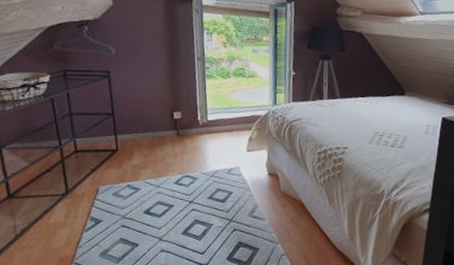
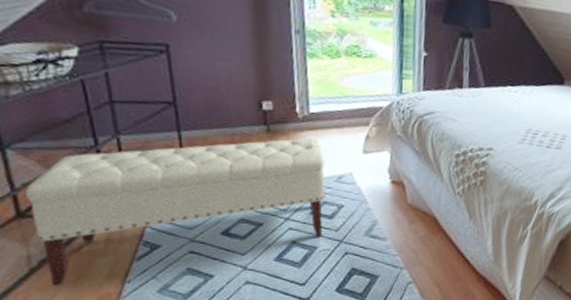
bench: none [14,139,219,248] -> present [26,138,326,286]

